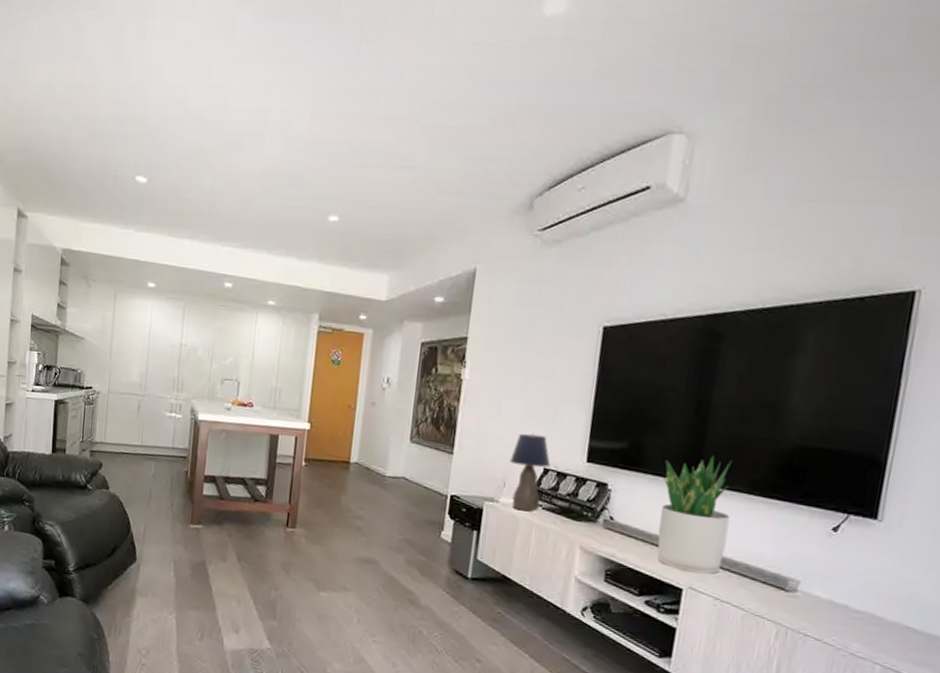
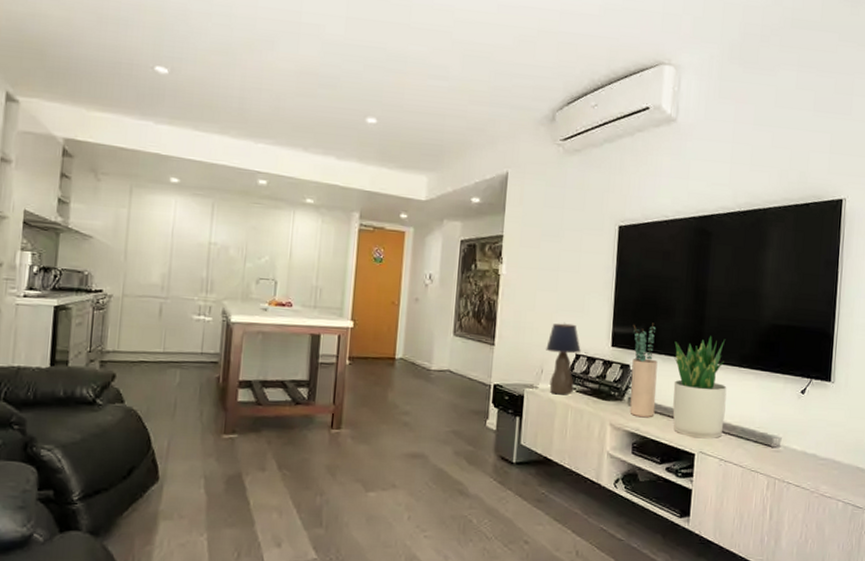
vase: none [604,437,643,544] -> present [630,323,658,418]

